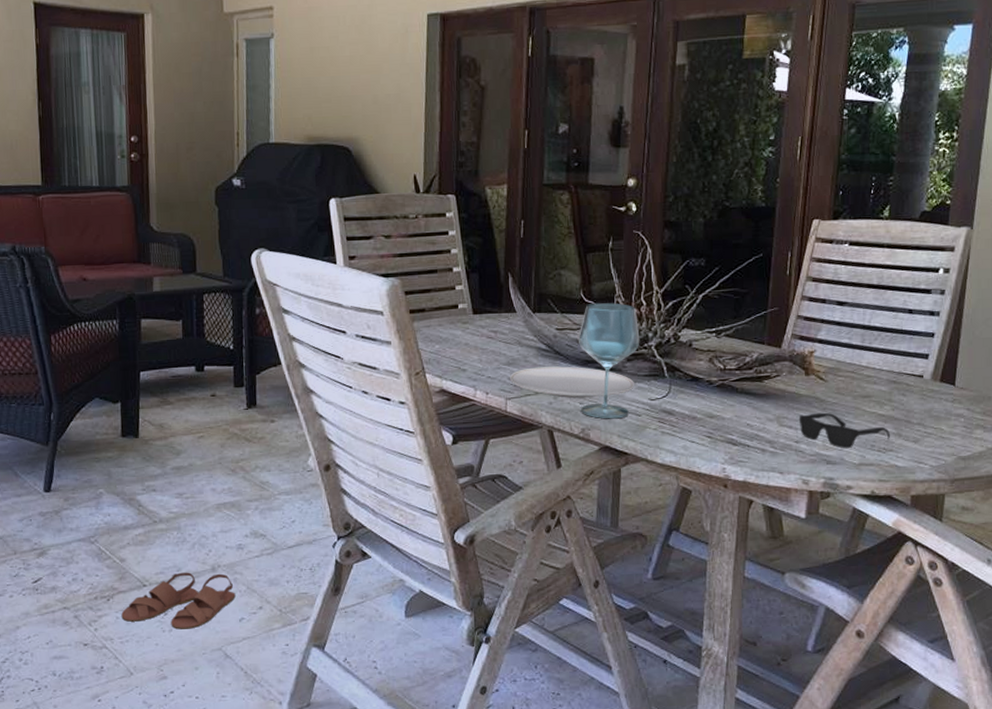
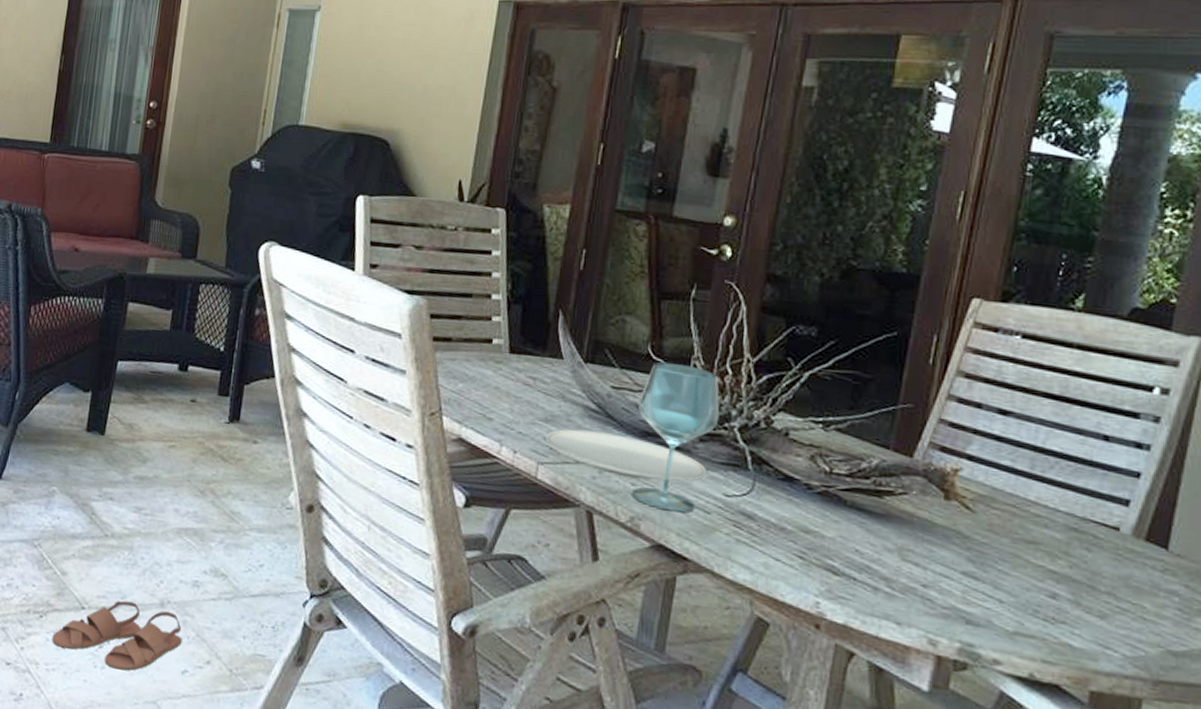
sunglasses: present [798,412,891,448] -> none [929,550,1065,608]

